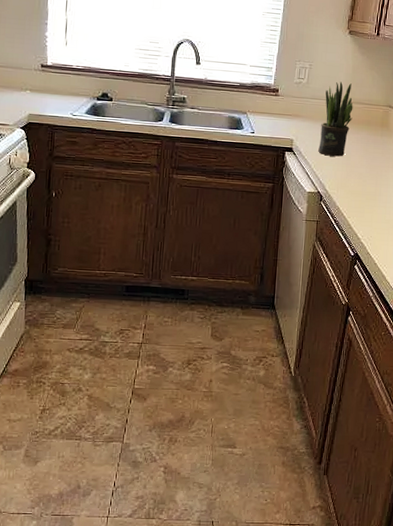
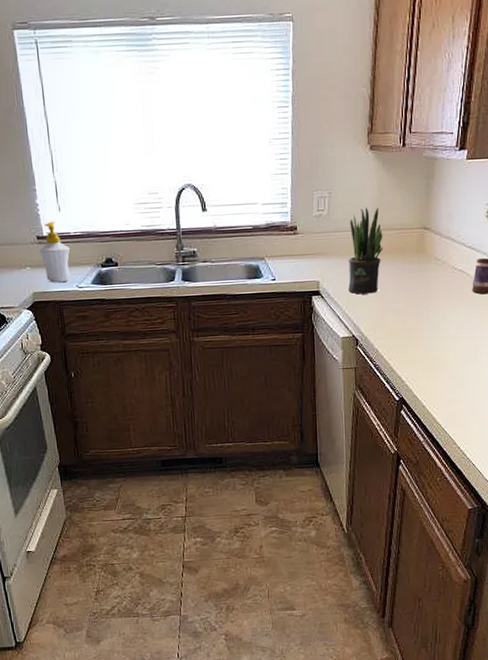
soap bottle: none [40,53,71,109] -> present [38,221,70,283]

